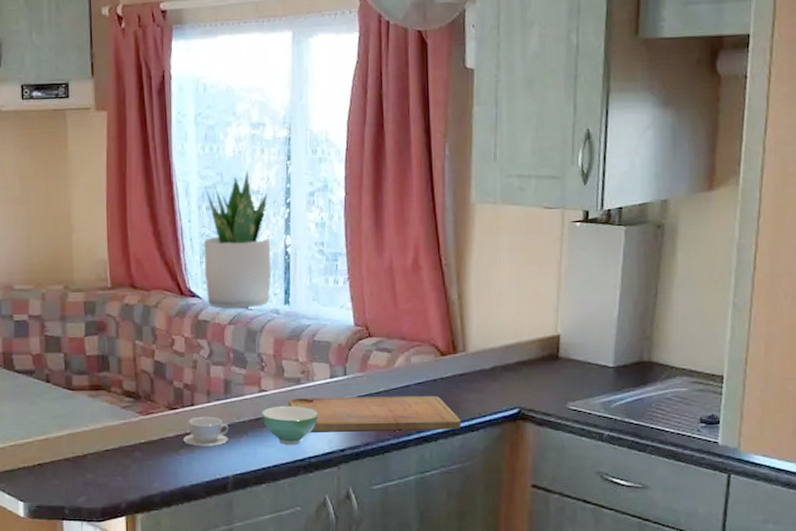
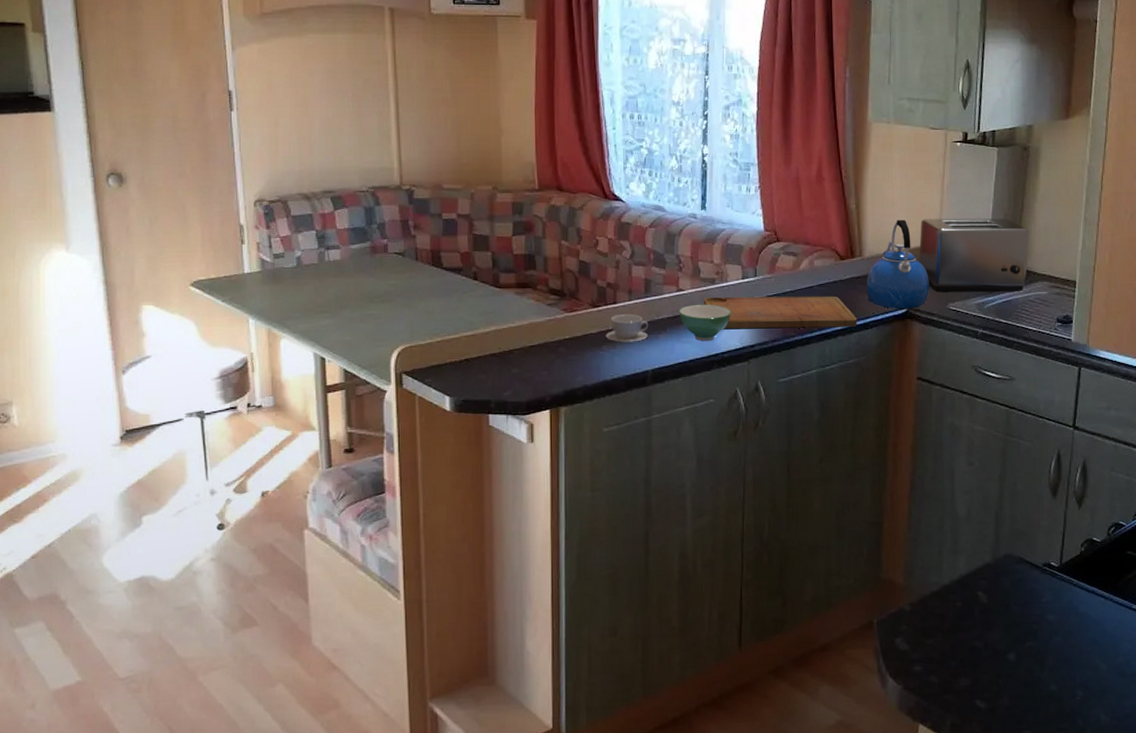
planter: present [204,171,272,309] -> none [628,83,691,213]
kettle: none [471,310,545,410] -> present [866,220,929,310]
toaster: none [531,306,666,390] -> present [918,218,1030,293]

